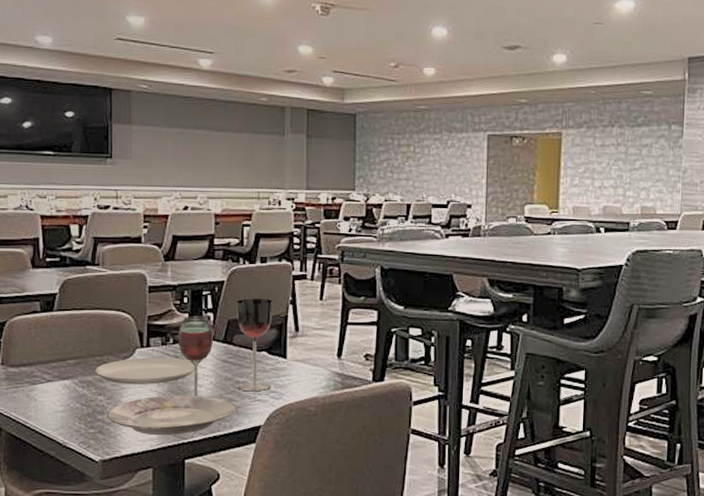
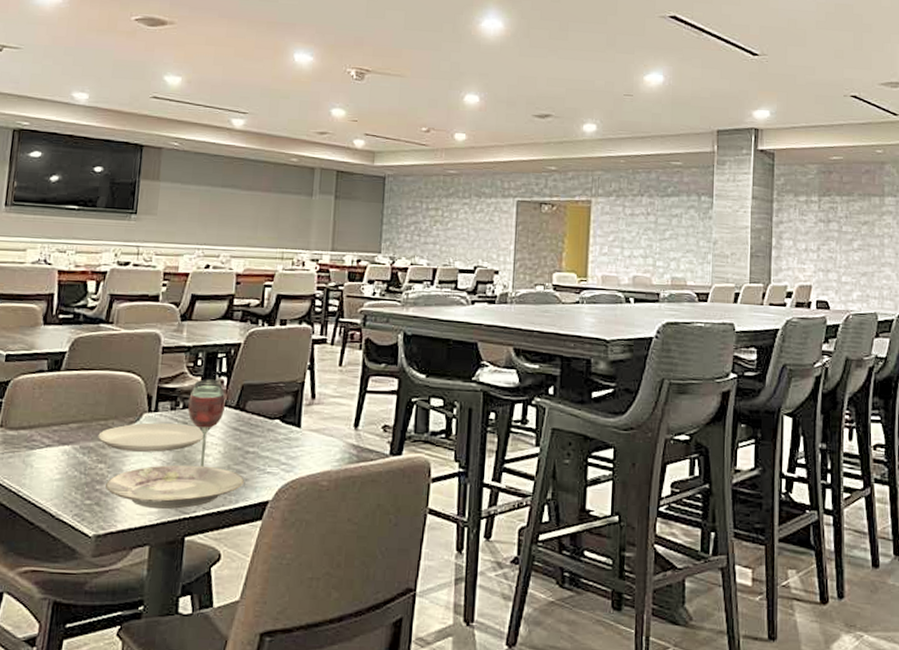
wineglass: present [236,298,273,392] -> none [246,362,291,463]

